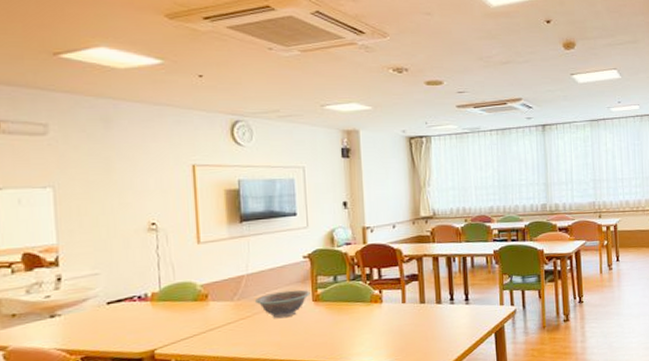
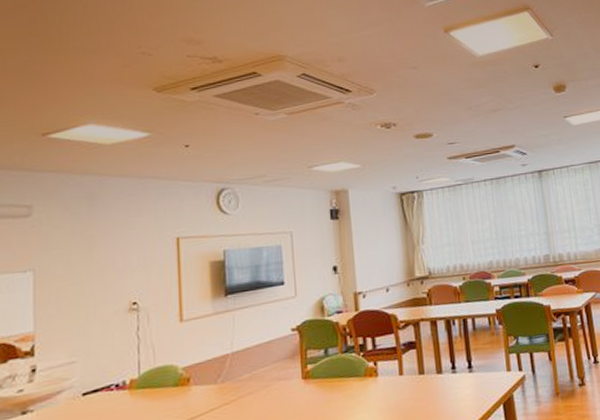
decorative bowl: present [254,289,310,319] -> none [239,366,300,402]

